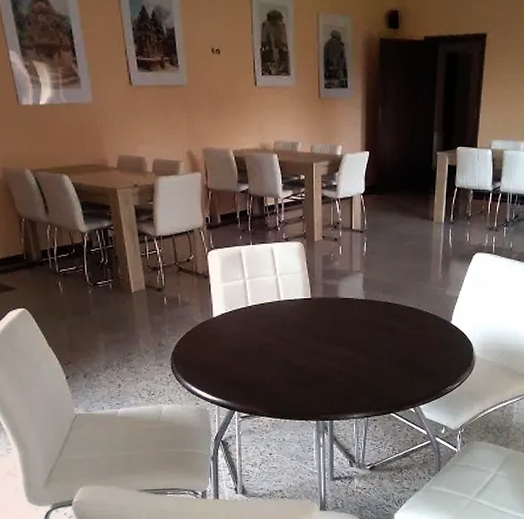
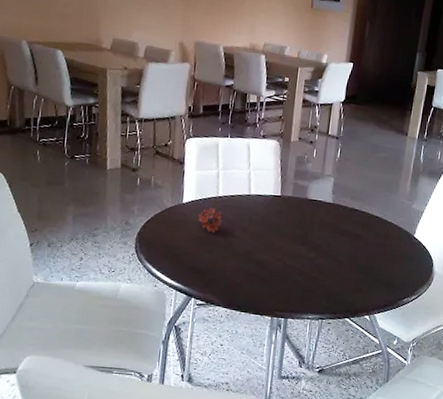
flower: none [231,318,257,344] -> present [198,207,225,234]

